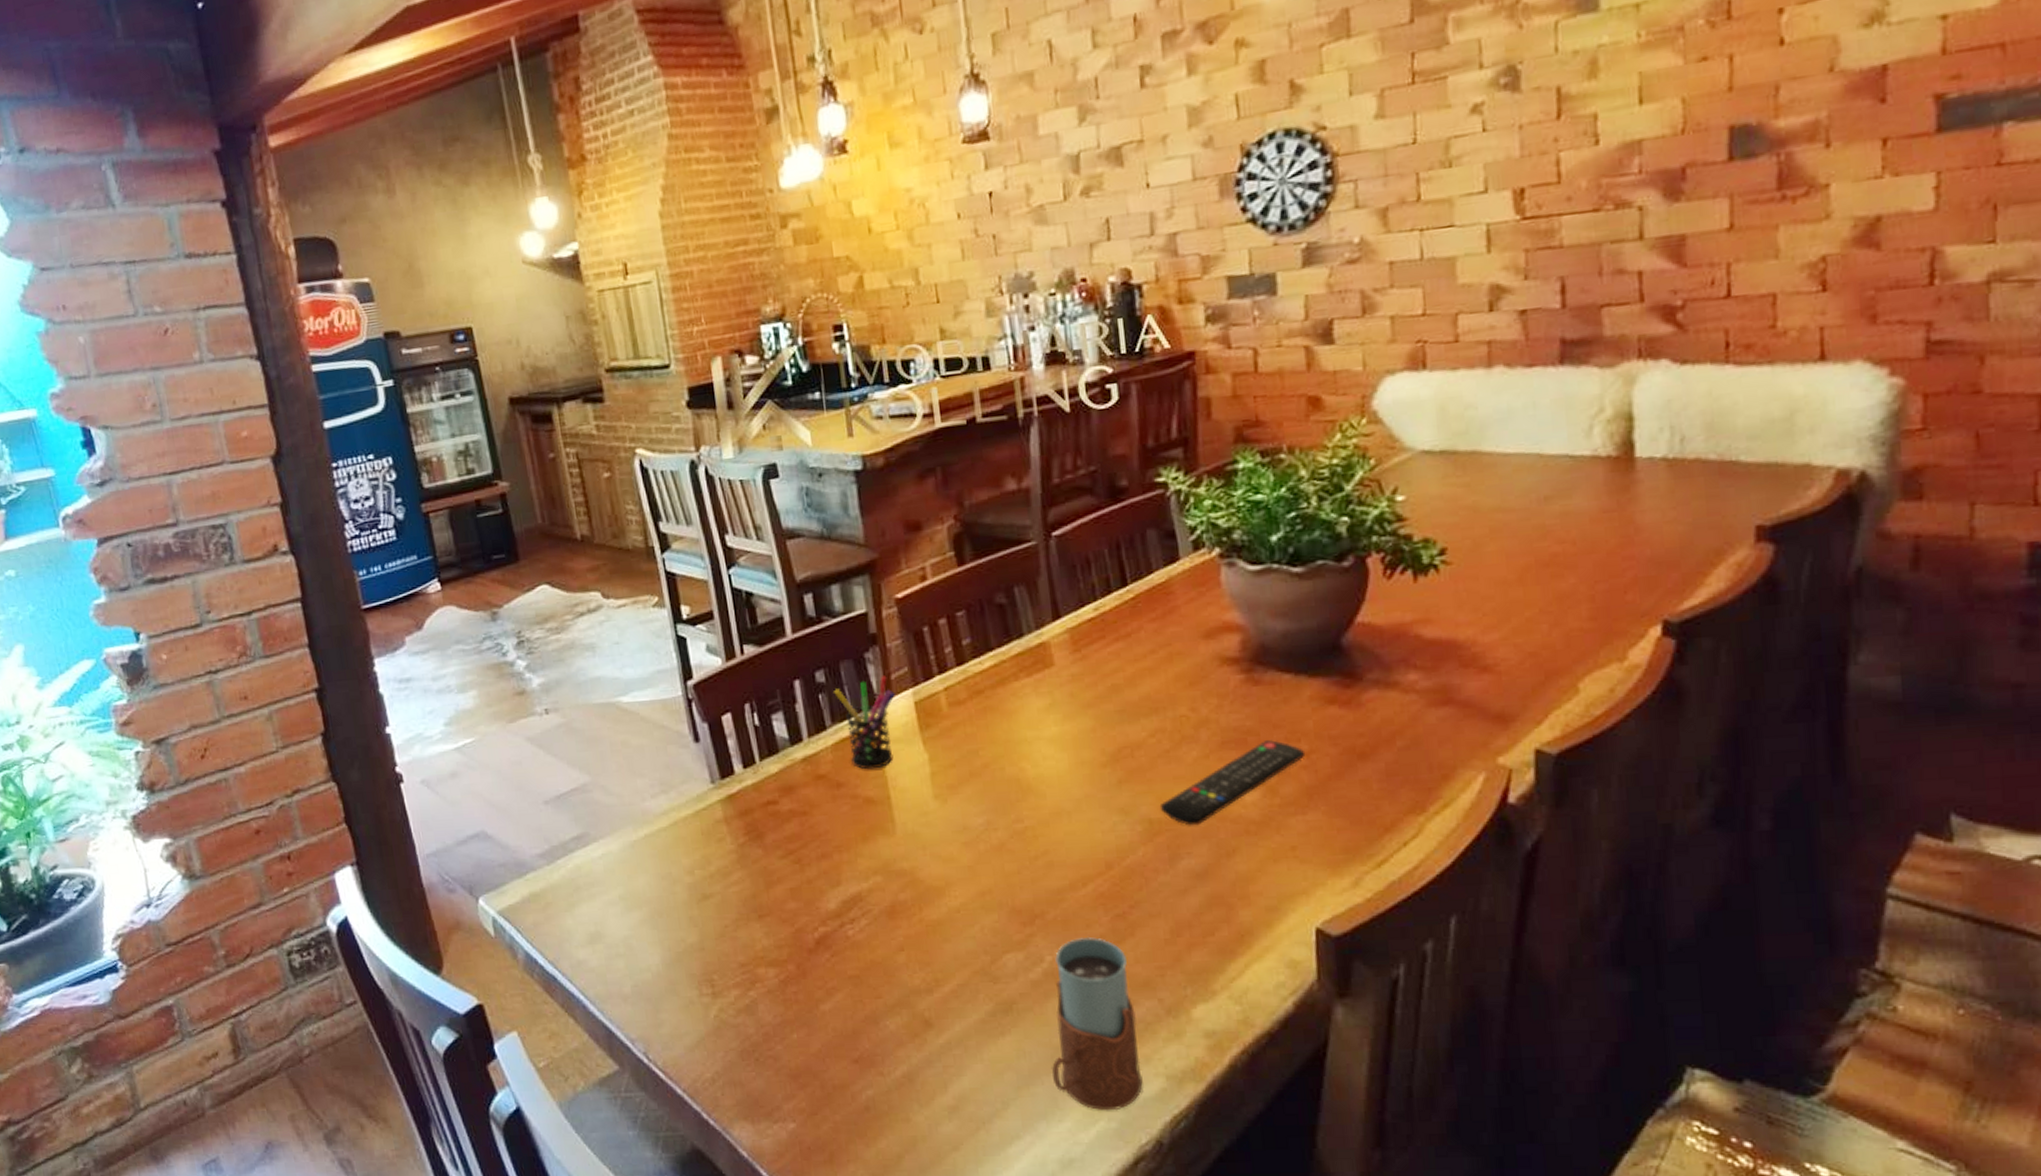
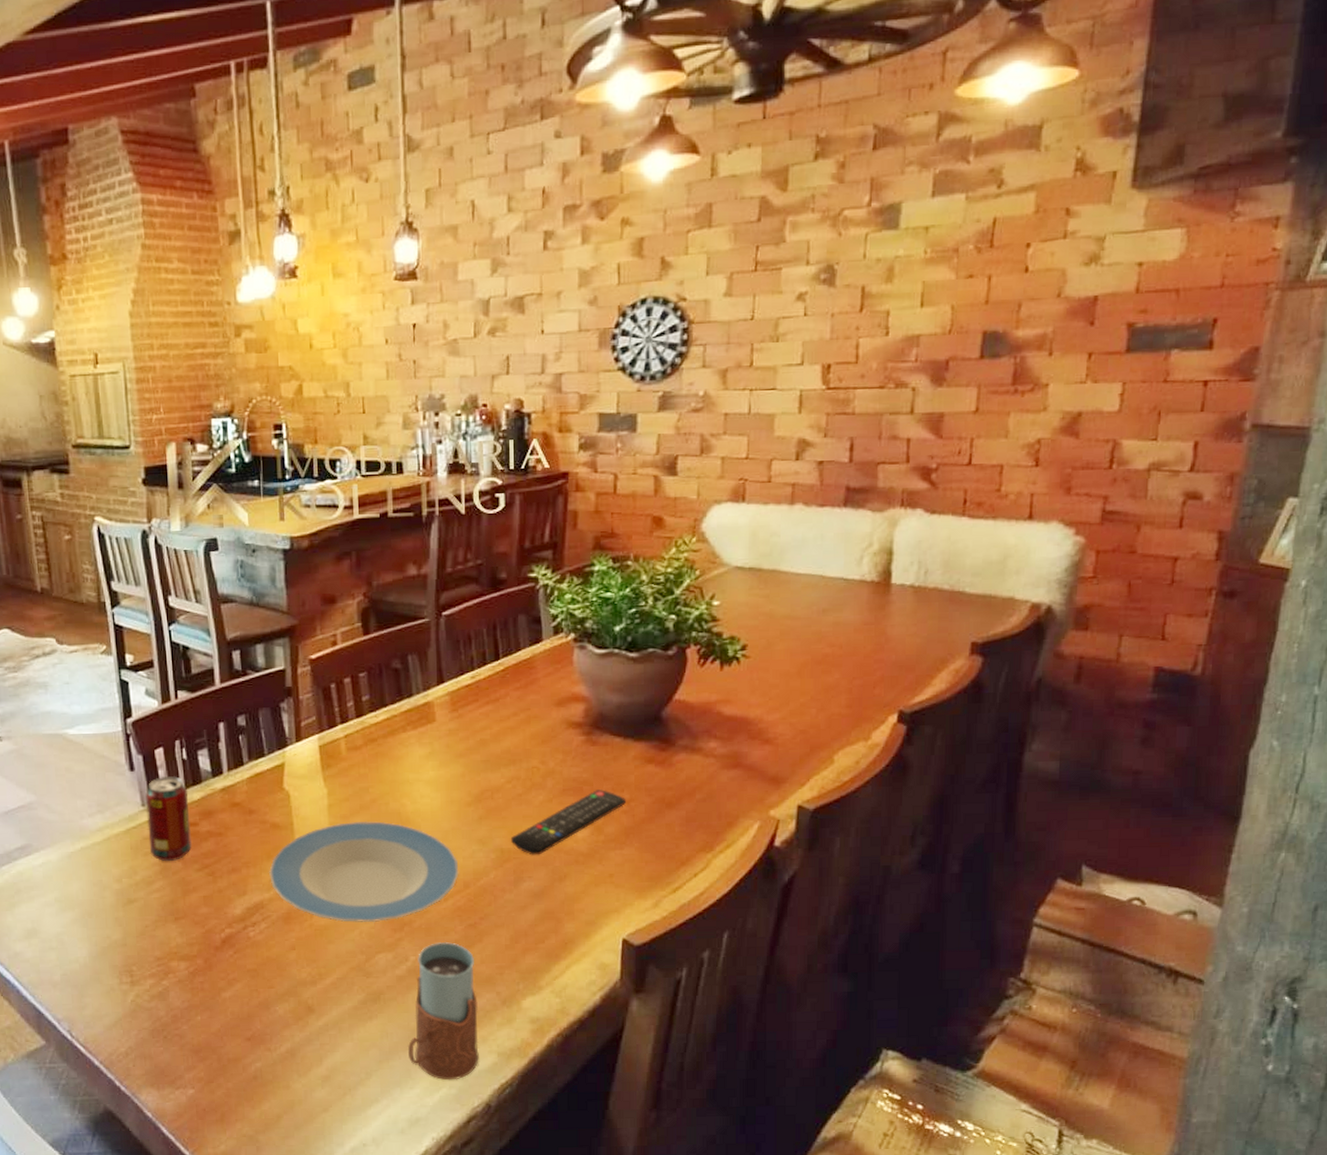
beverage can: none [714,746,772,849] -> present [145,776,192,862]
pen holder: present [834,676,895,770] -> none [252,723,303,800]
plate: none [866,790,1099,916] -> present [269,820,459,923]

